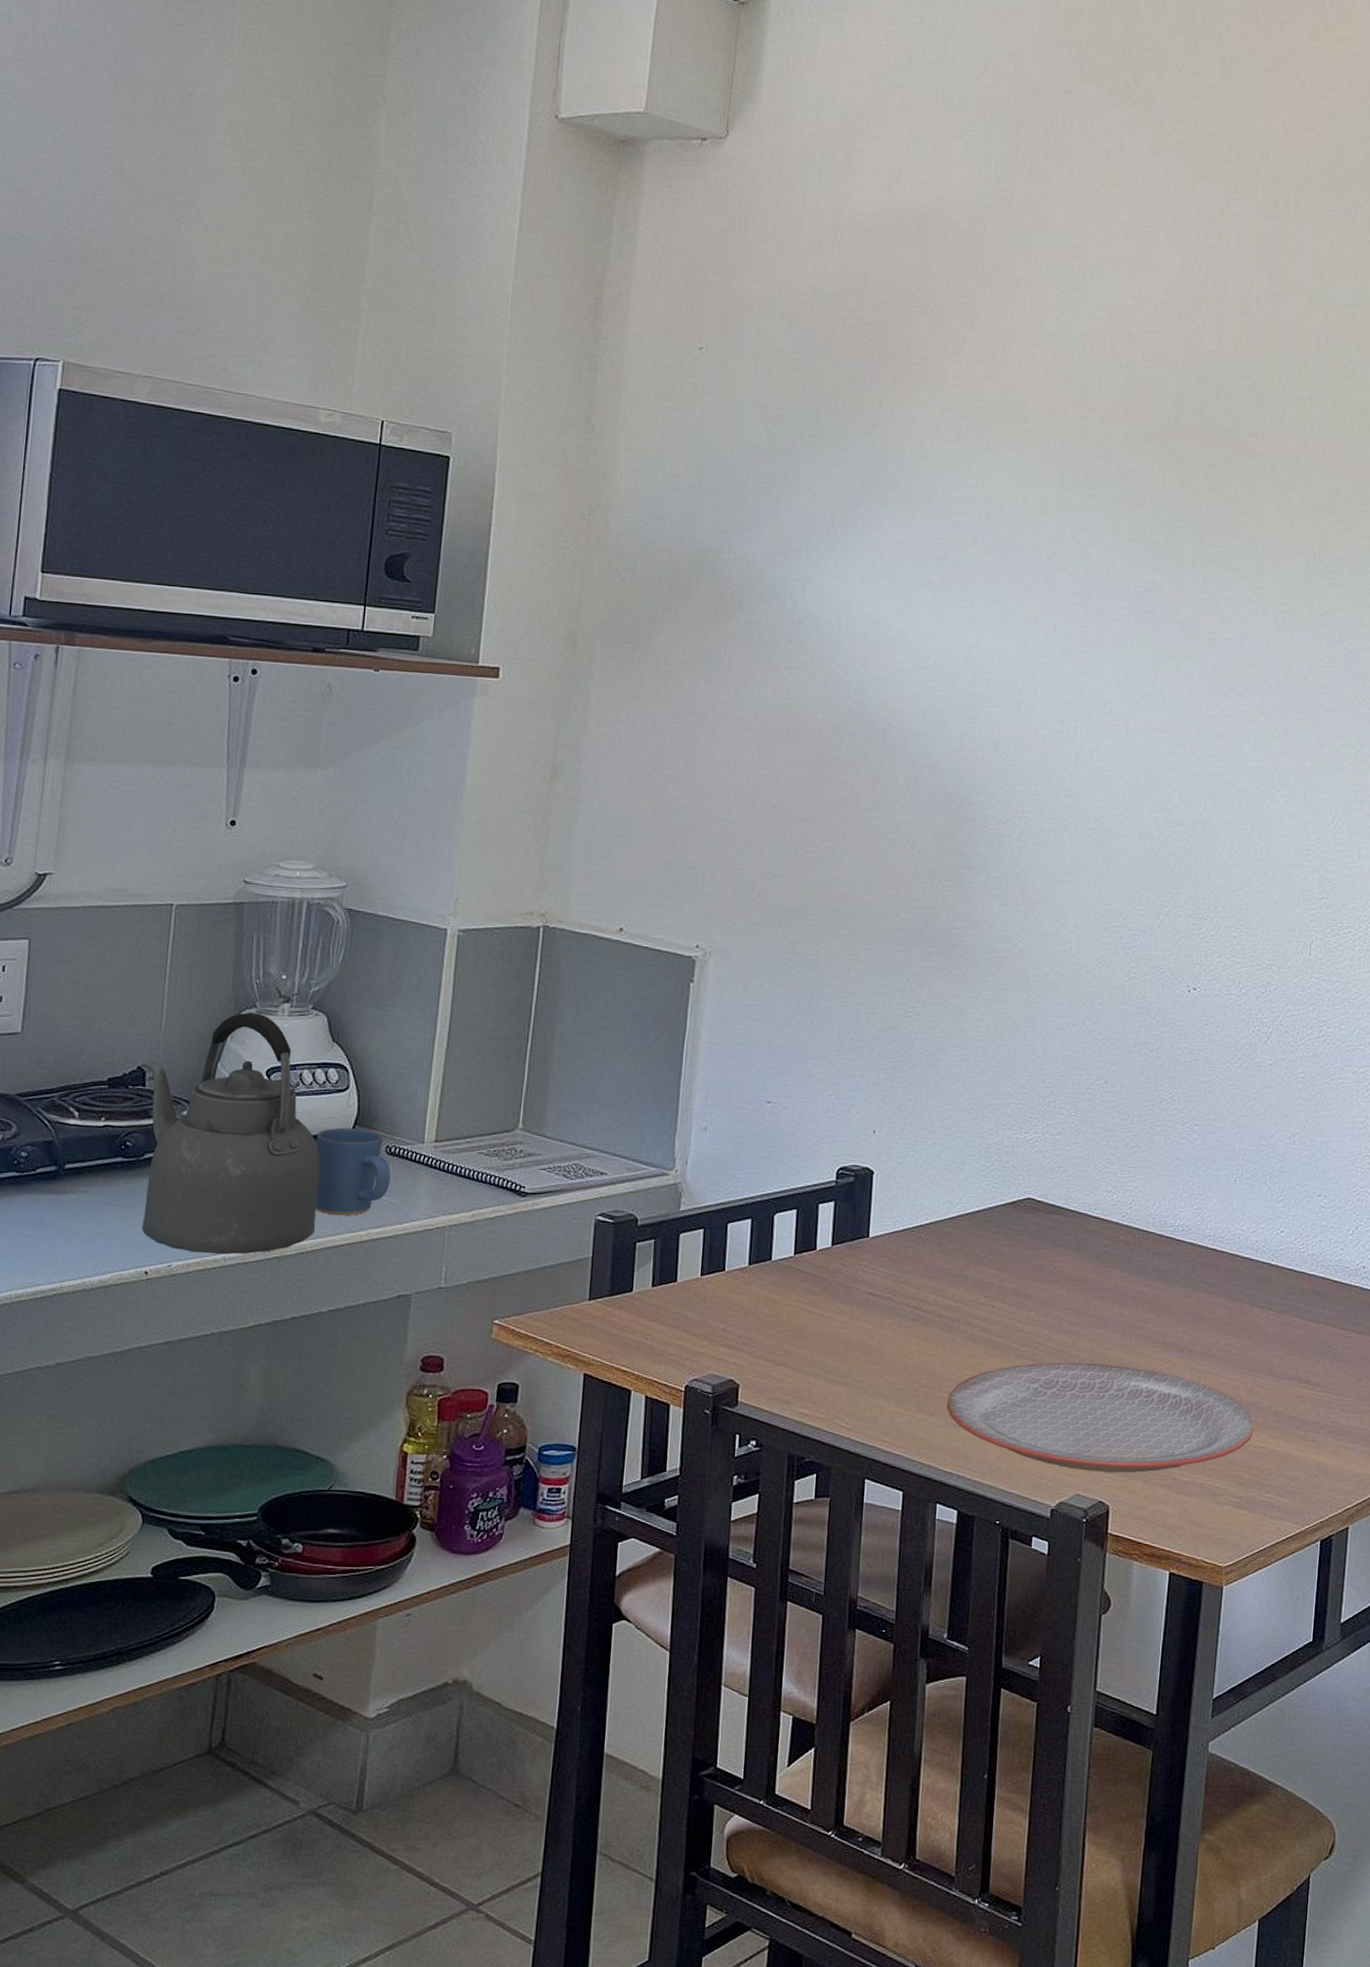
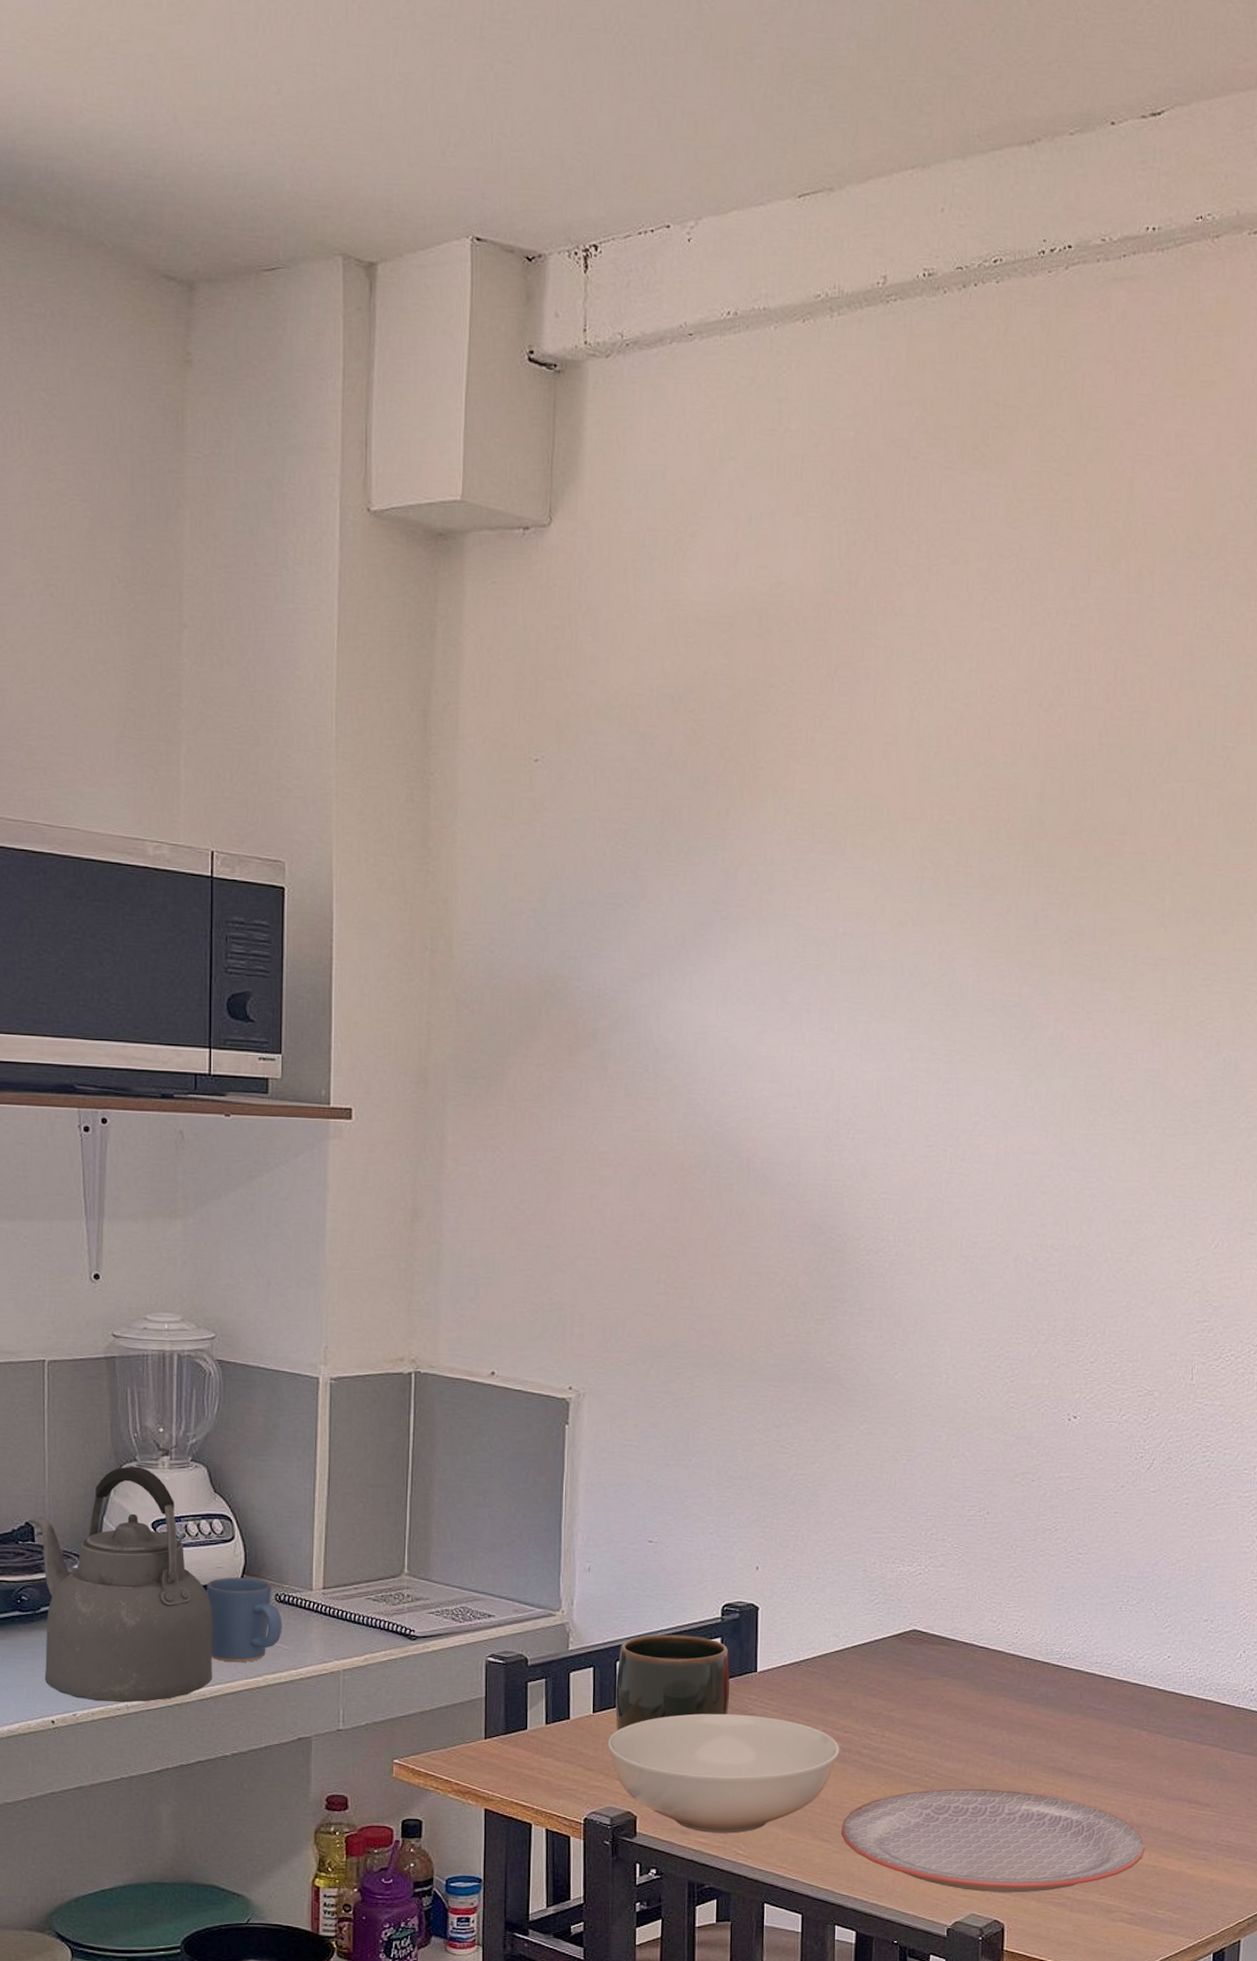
bowl: none [713,1279,950,1405] -> present [607,1713,840,1833]
mug: none [723,1196,842,1295] -> present [615,1634,730,1731]

